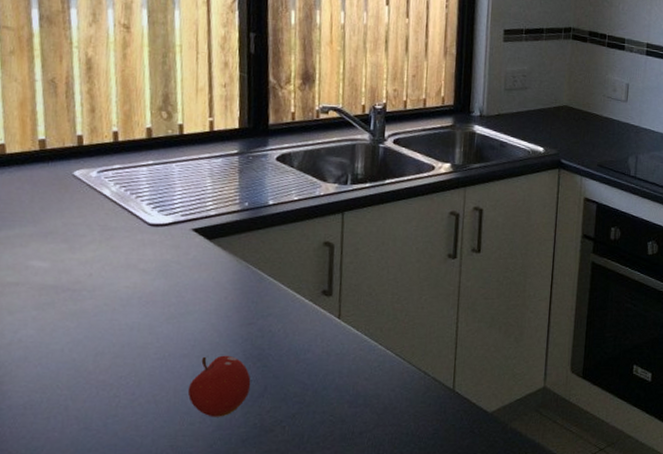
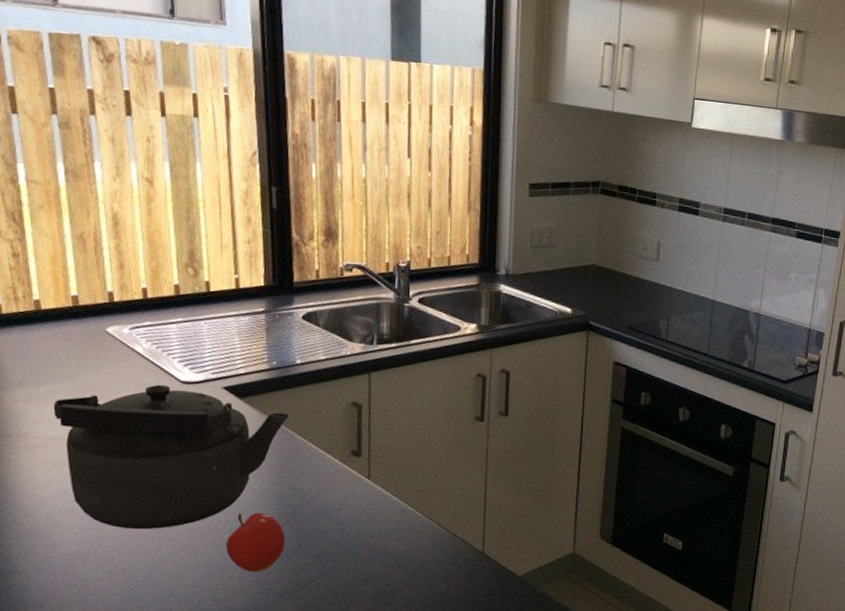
kettle: none [12,227,260,377] -> present [53,384,289,530]

